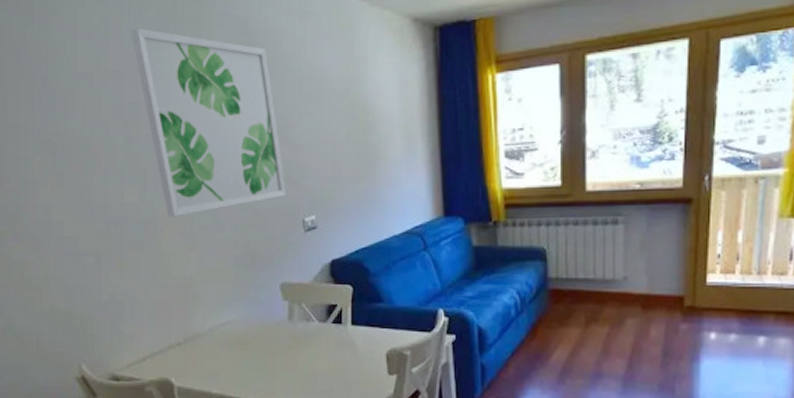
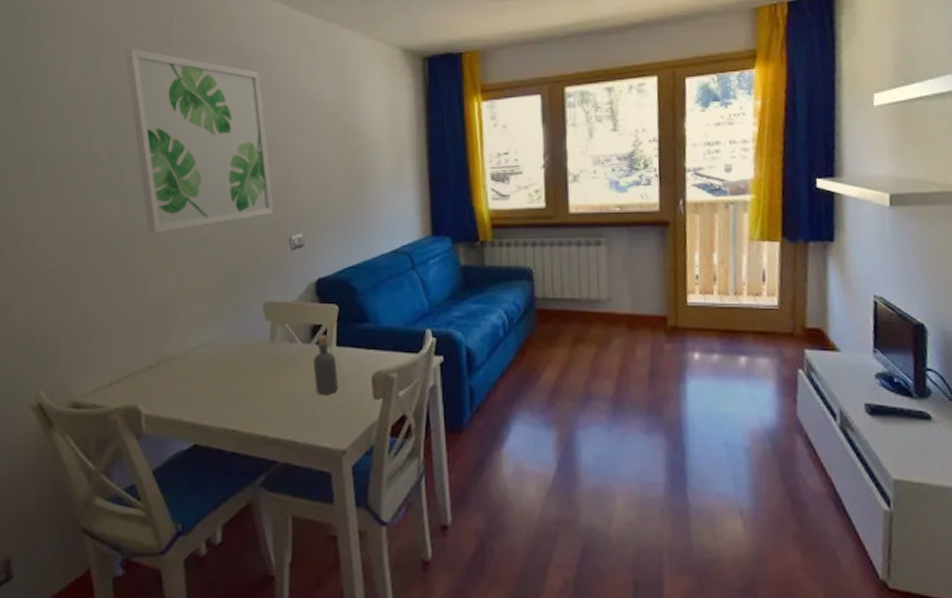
bottle: none [329,313,355,370] -> present [312,334,339,394]

